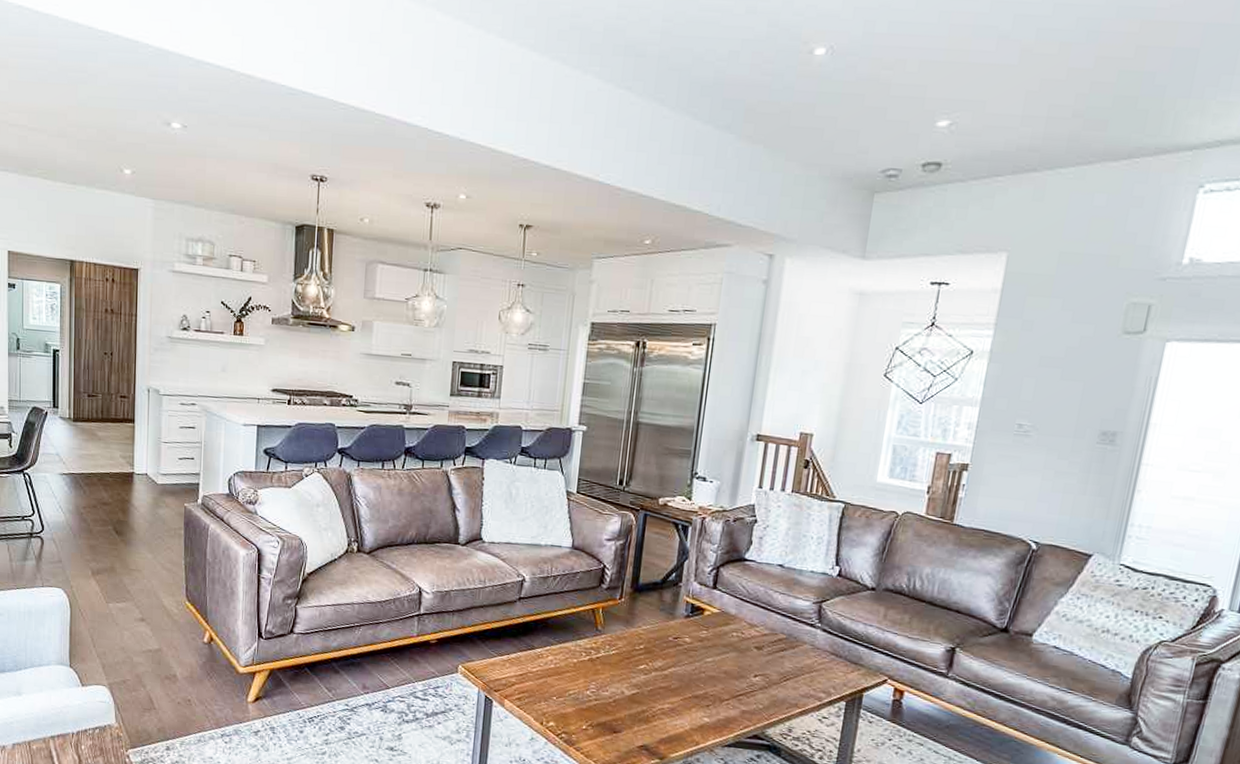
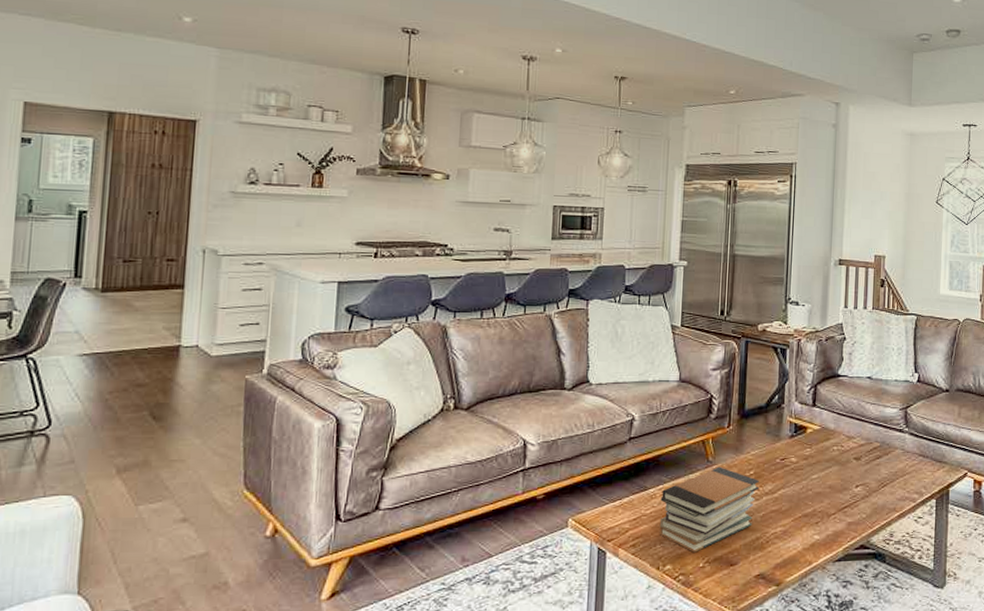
book stack: none [544,636,649,715] -> present [659,466,759,553]

